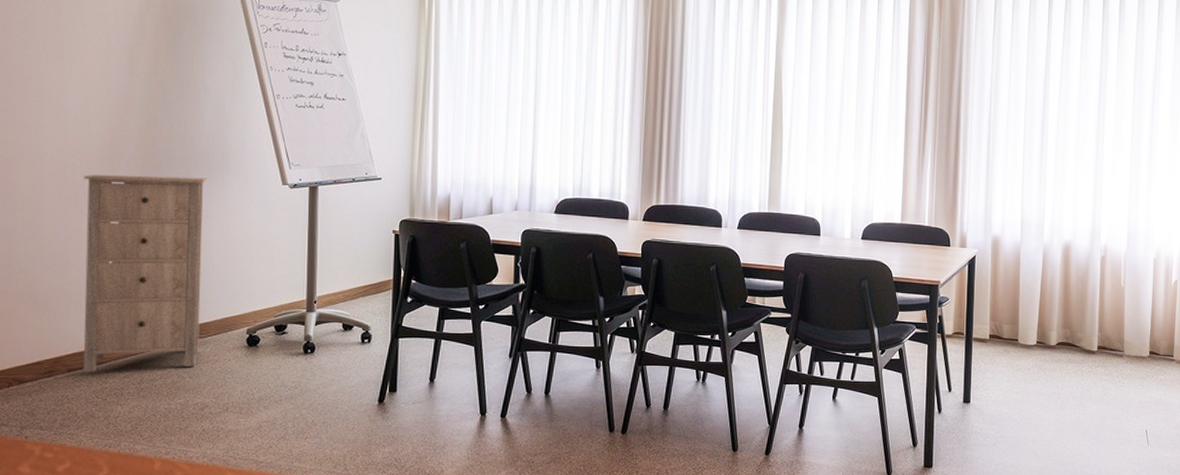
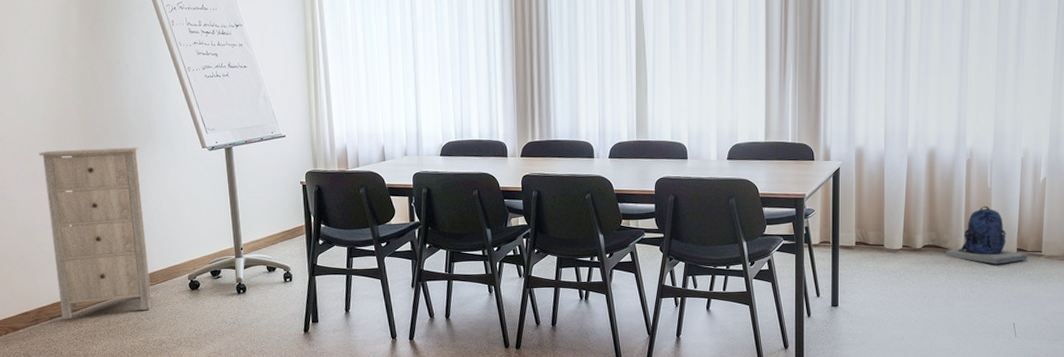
backpack: none [1080,305,1160,367] -> present [946,206,1028,265]

